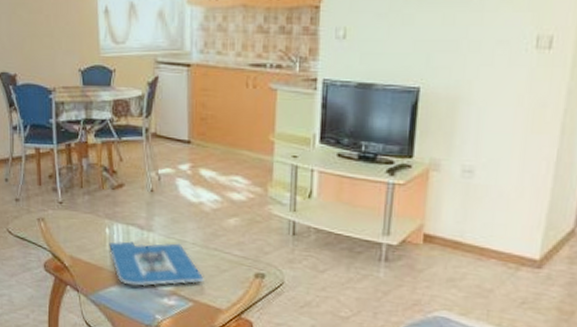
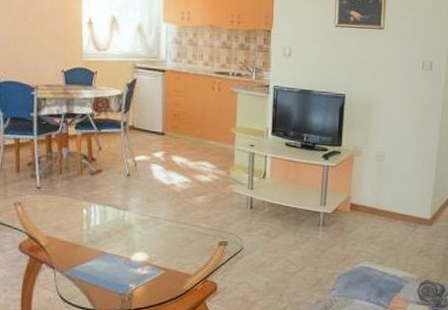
board game: present [109,241,204,287] -> none [86,220,175,260]

